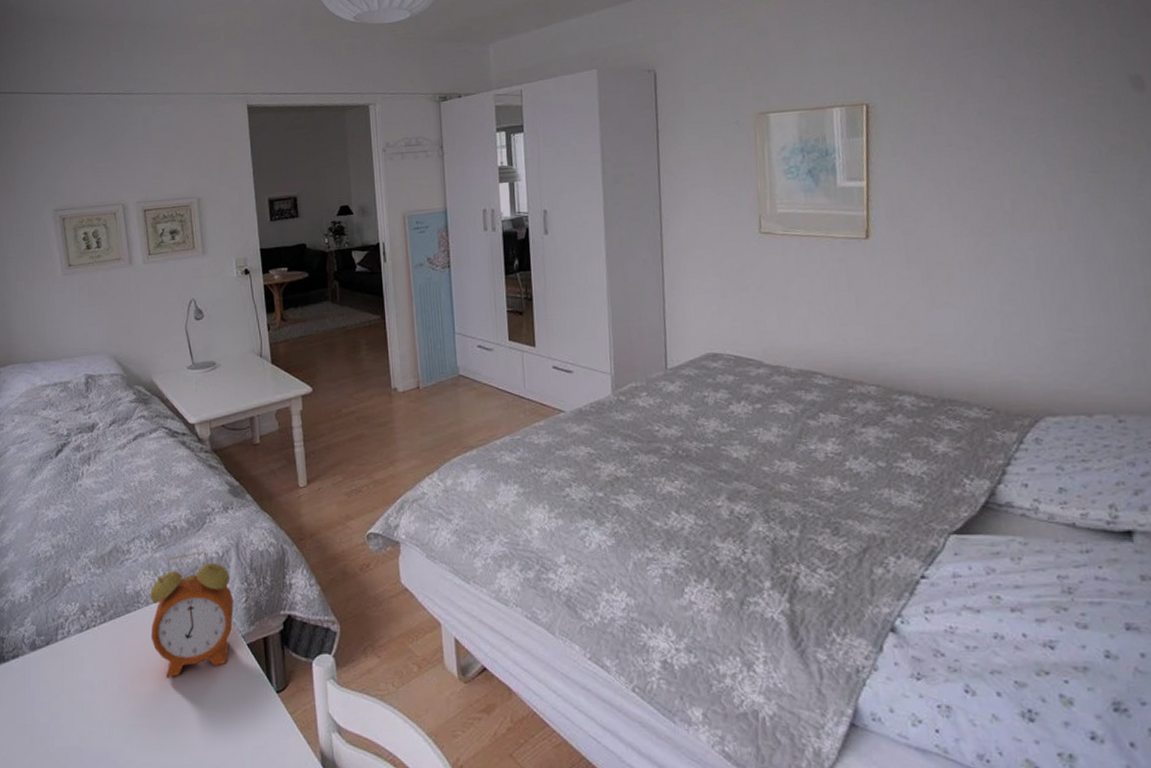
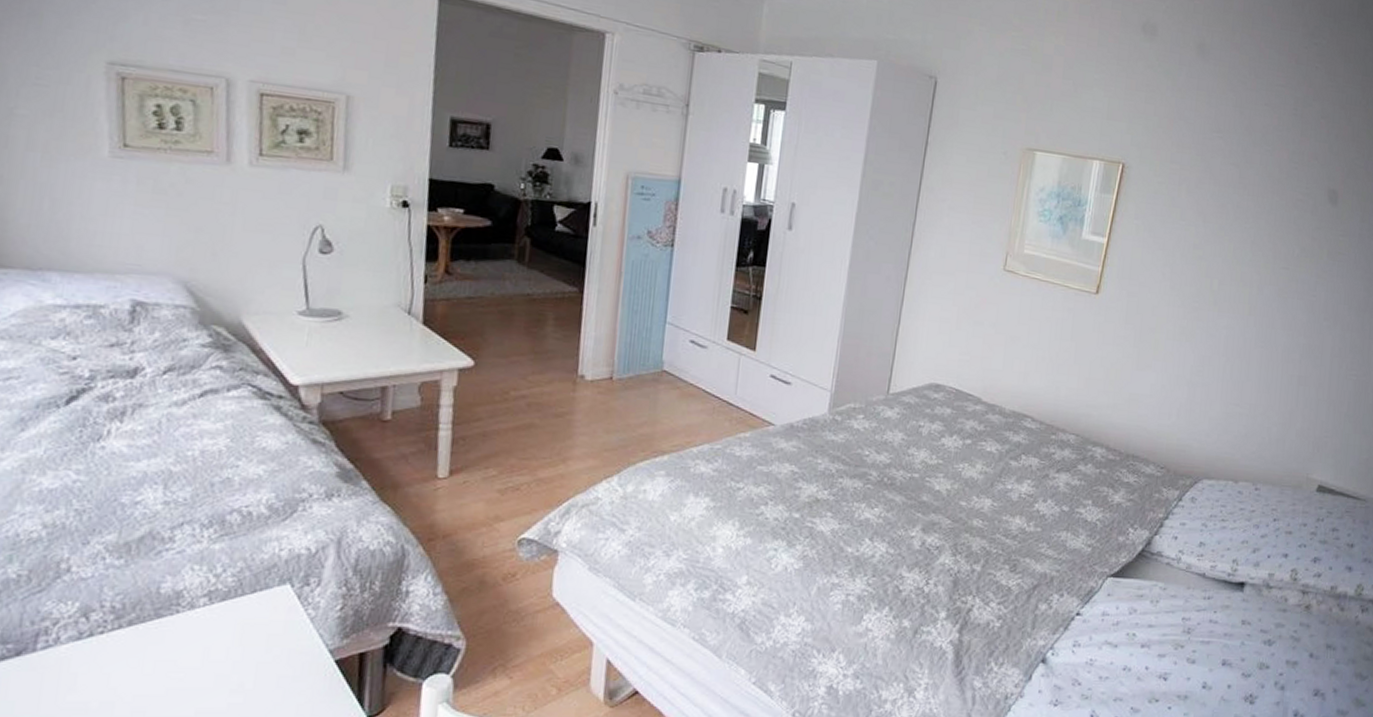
alarm clock: present [150,551,234,679] -> none [191,546,324,701]

